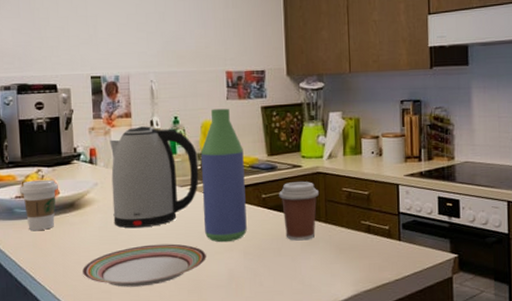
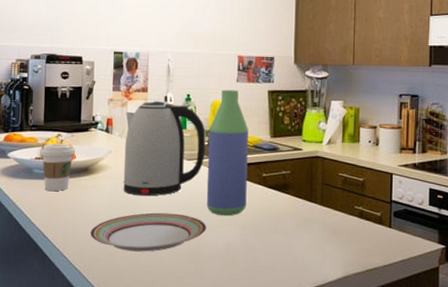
coffee cup: present [279,182,319,241] -> none [279,164,316,220]

